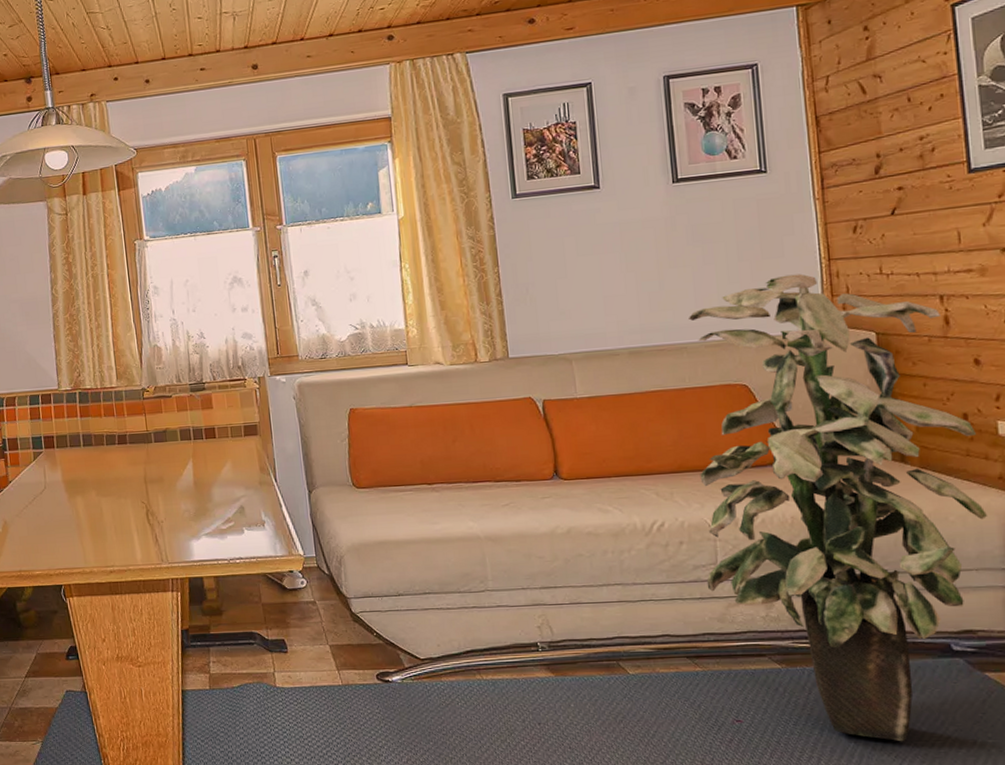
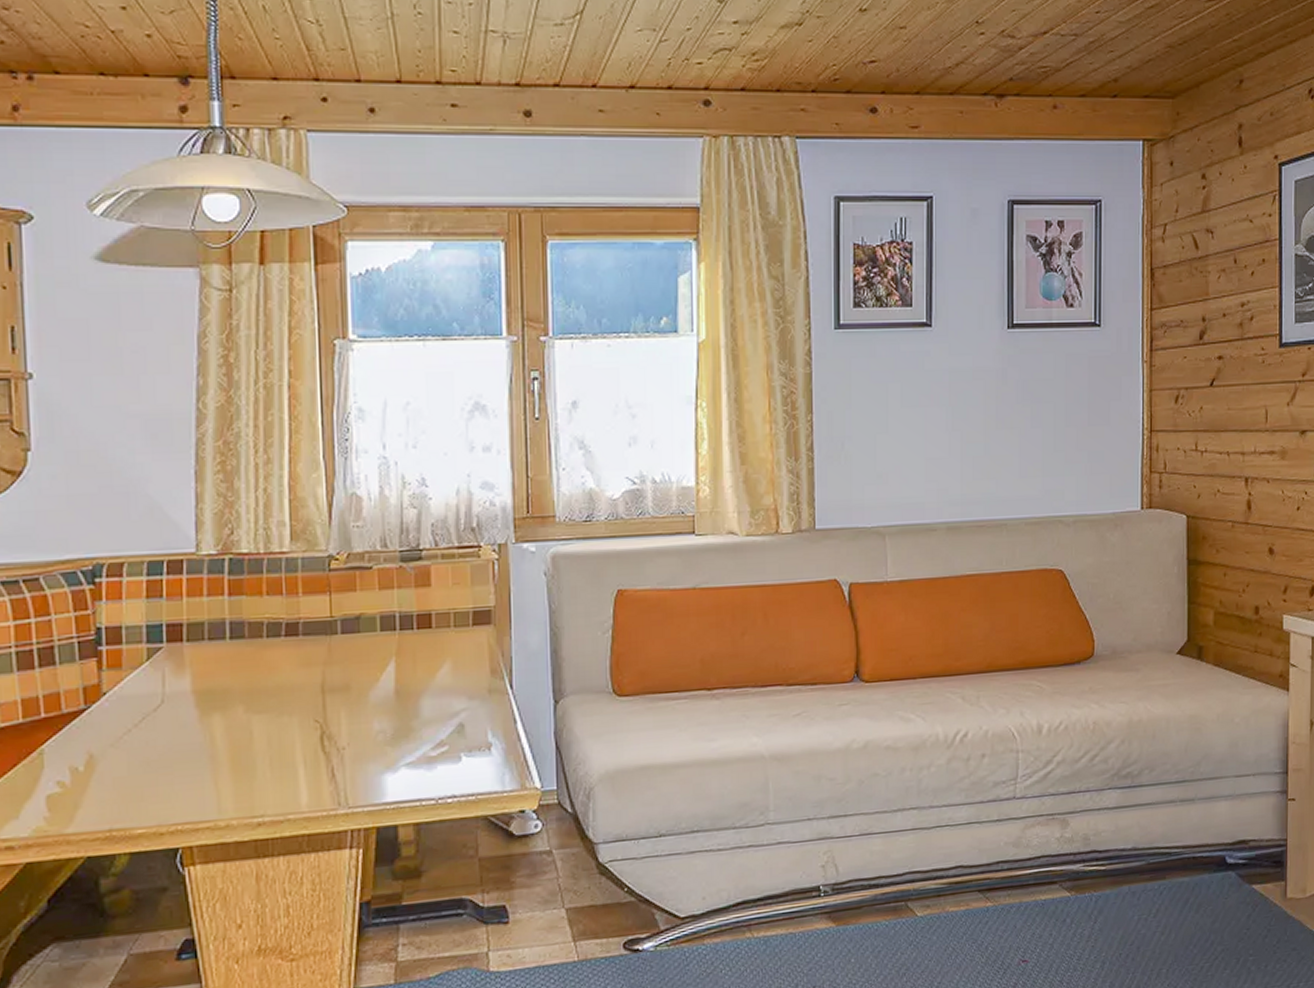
indoor plant: present [687,273,988,742] -> none [1005,445,1268,968]

